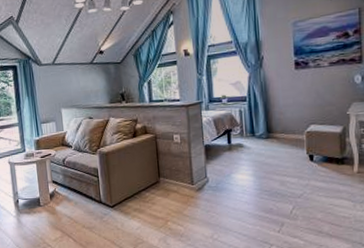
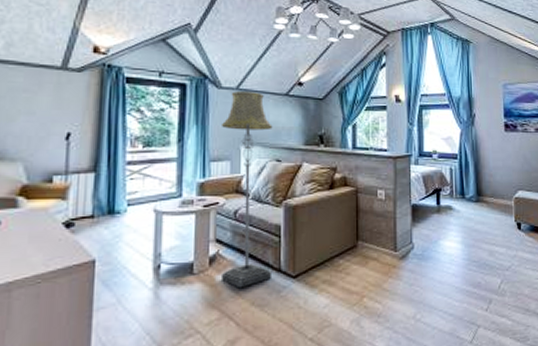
floor lamp: none [45,64,96,215] -> present [220,90,273,287]

